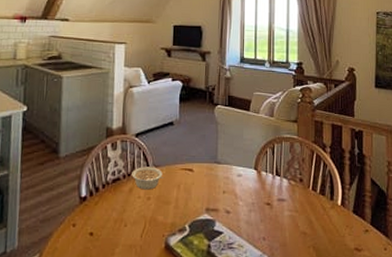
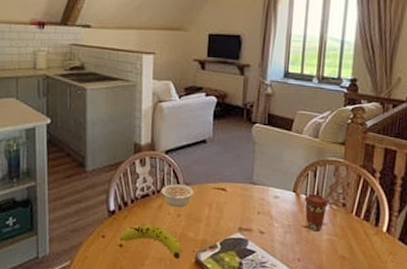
fruit: none [90,210,152,246] -> present [120,224,182,259]
coffee cup: none [265,170,287,208] -> present [304,193,328,232]

